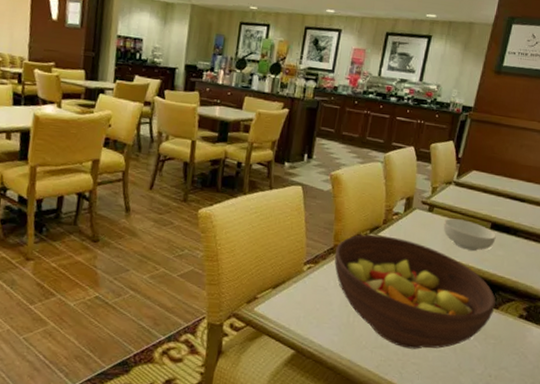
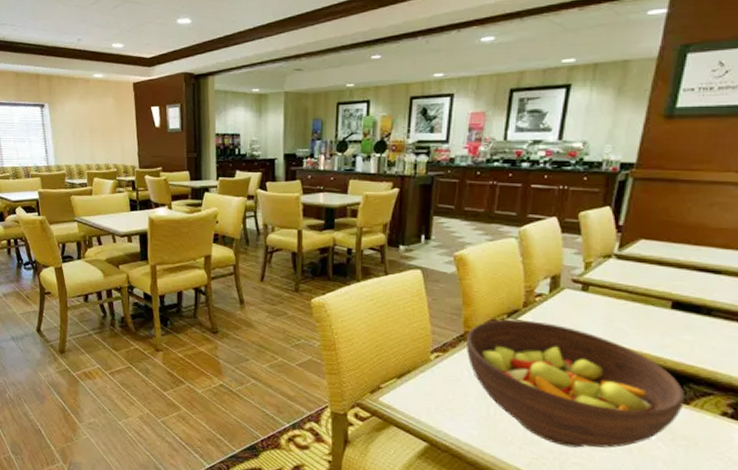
cereal bowl: present [443,218,496,251] -> none [603,298,680,335]

